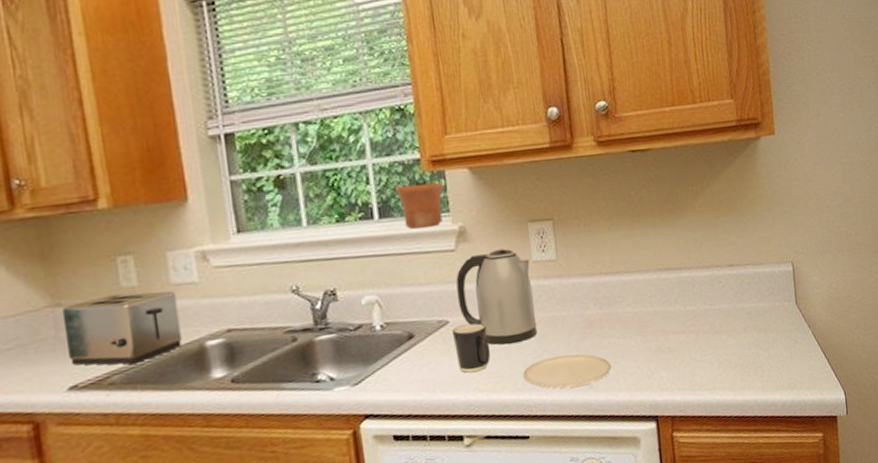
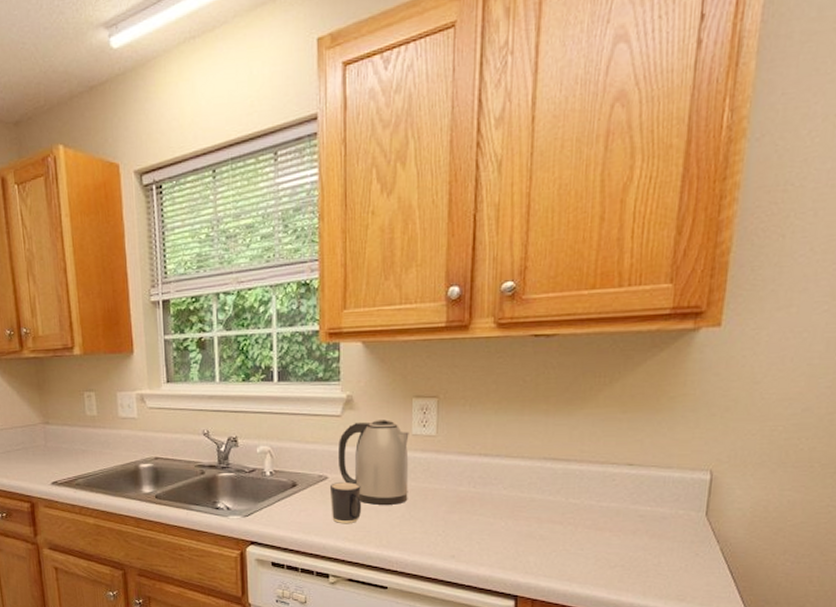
toaster: present [61,290,183,366] -> none [49,420,124,472]
planter: present [396,180,444,230] -> none [295,350,337,394]
plate: present [522,353,612,389] -> none [388,523,477,553]

